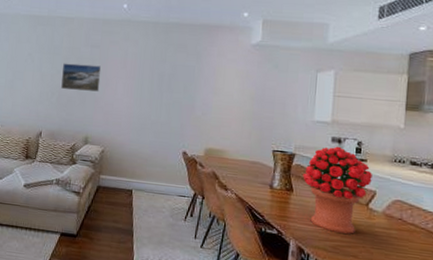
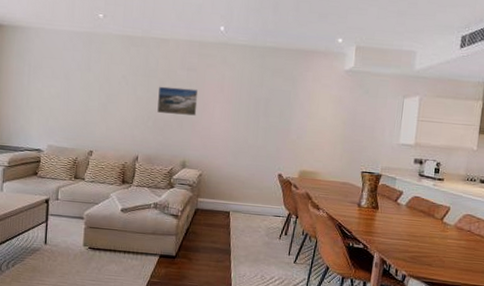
bouquet: present [303,146,372,234] -> none [387,167,448,246]

